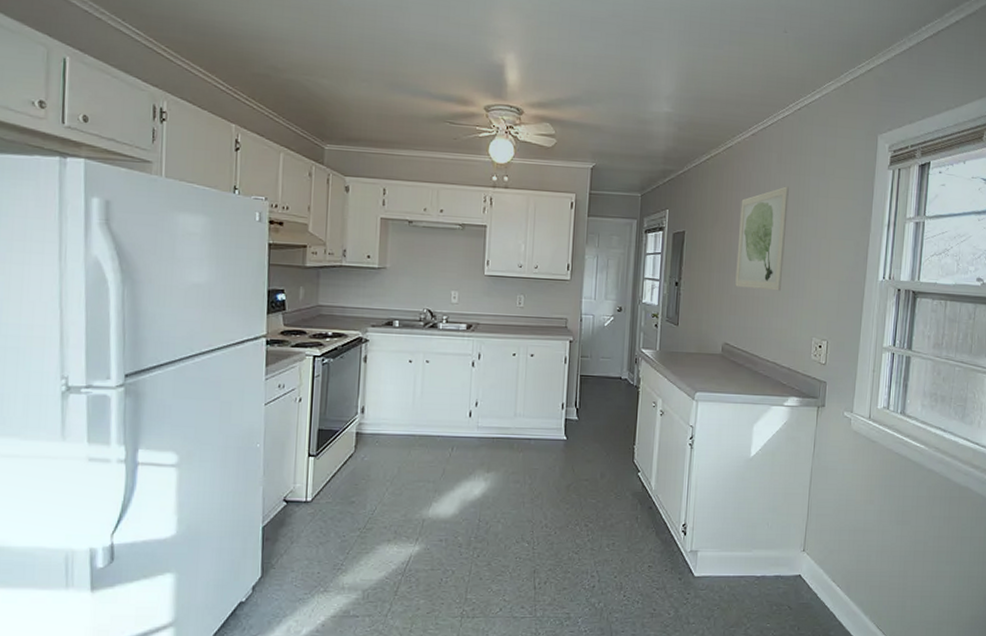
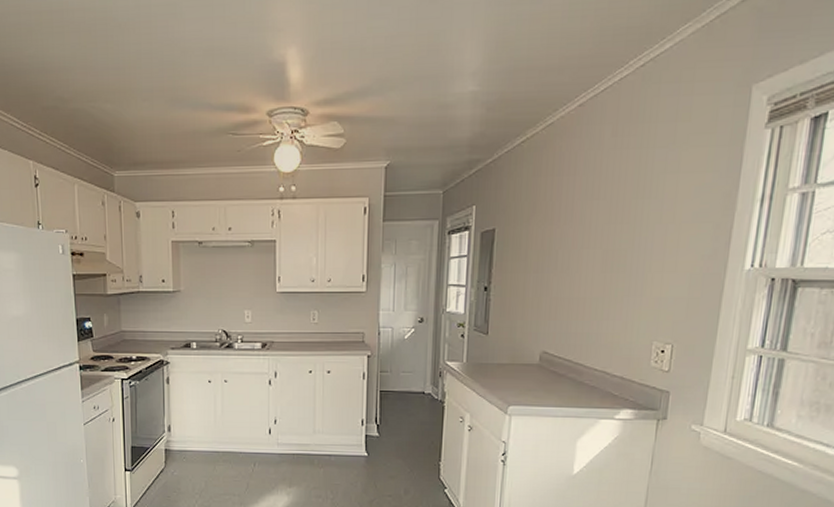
wall art: present [735,186,789,291] -> none [556,164,627,290]

